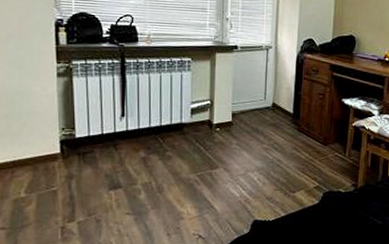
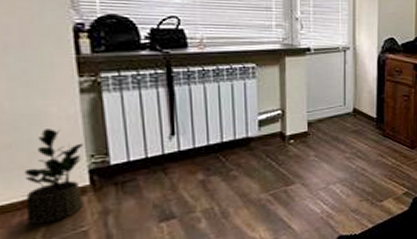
potted plant: none [15,104,57,181] -> present [24,129,84,224]

